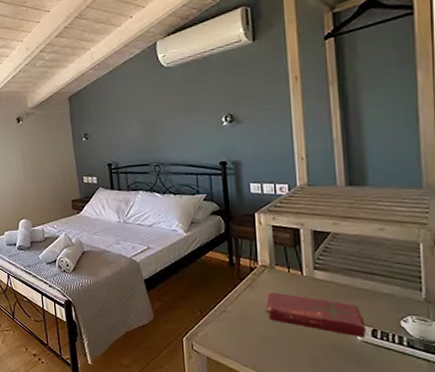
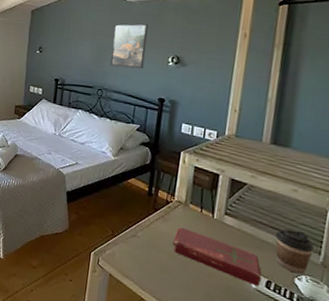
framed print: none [157,86,198,138] -> present [109,23,148,69]
coffee cup: none [370,270,414,316] -> present [275,229,314,274]

